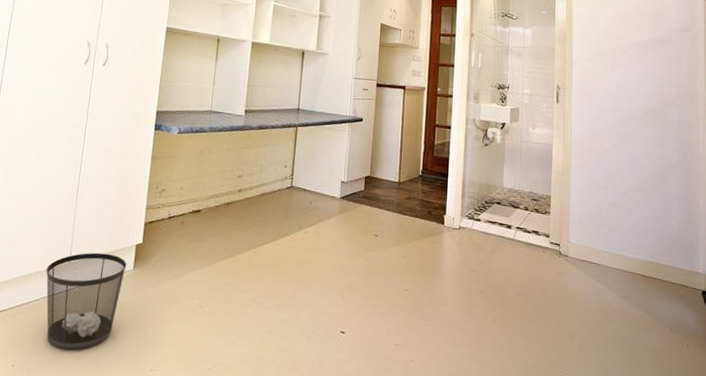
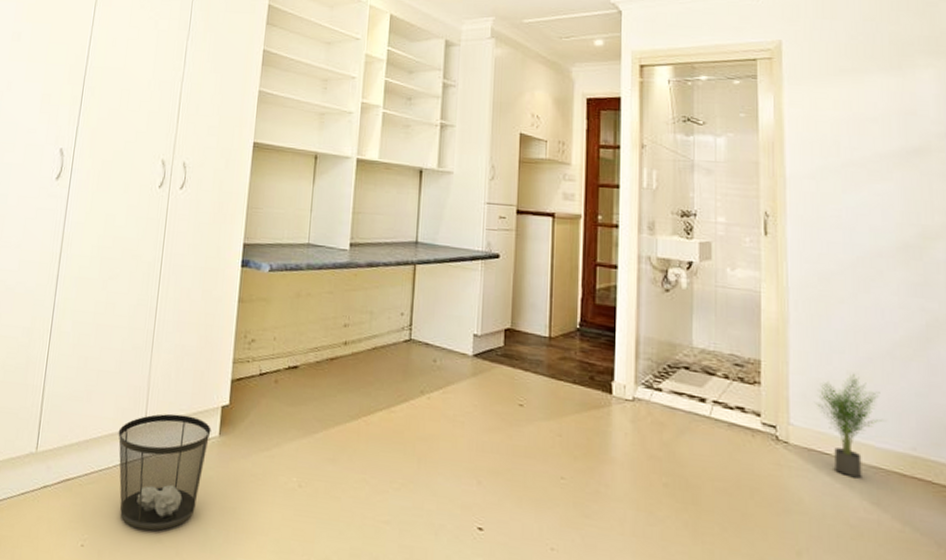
potted plant: none [587,204,632,280] -> present [815,373,883,479]

